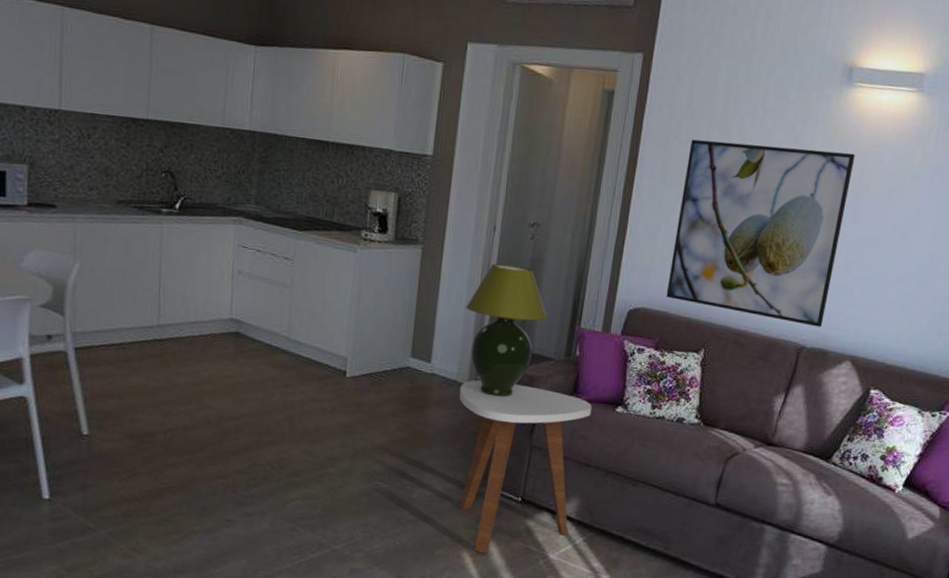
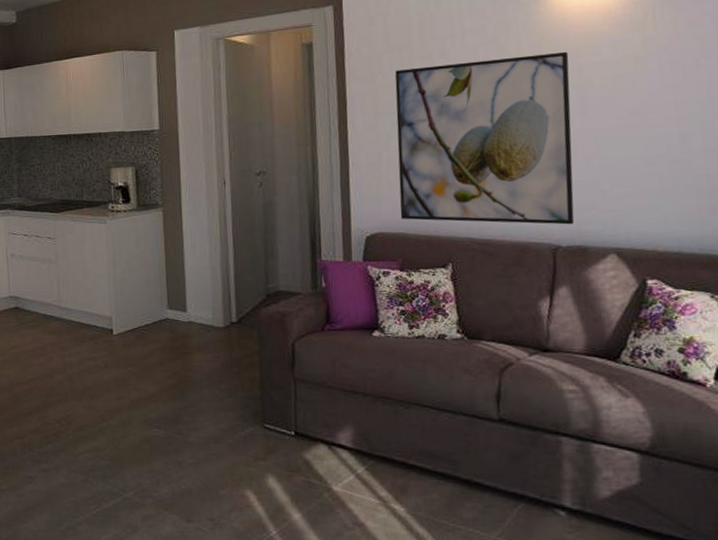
side table: present [459,380,592,554] -> none [217,322,348,491]
table lamp: present [466,263,547,397] -> none [210,212,288,336]

